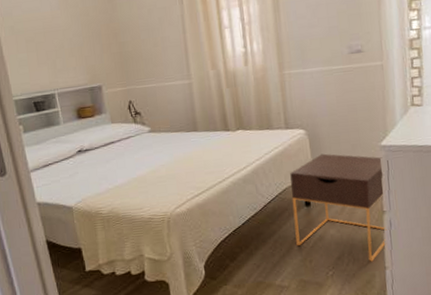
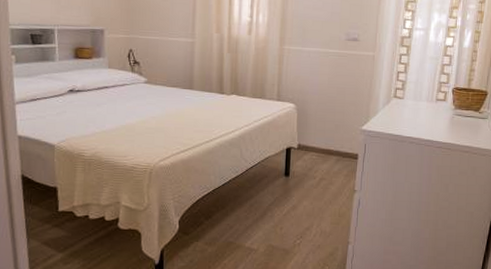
nightstand: present [290,153,387,262] -> none [271,129,362,236]

